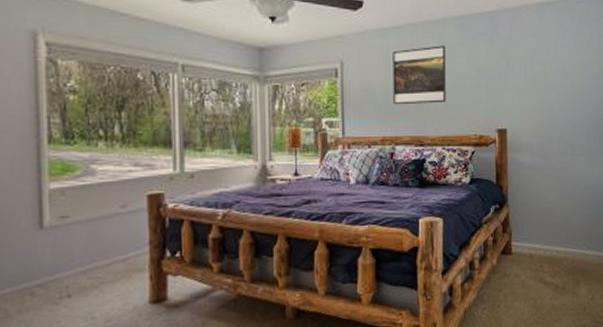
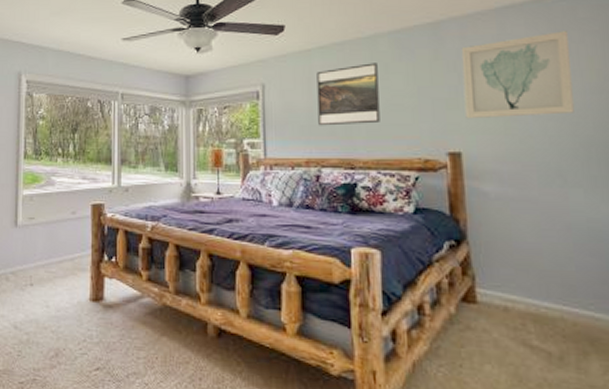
wall art: none [510,28,583,101] -> present [461,31,574,120]

